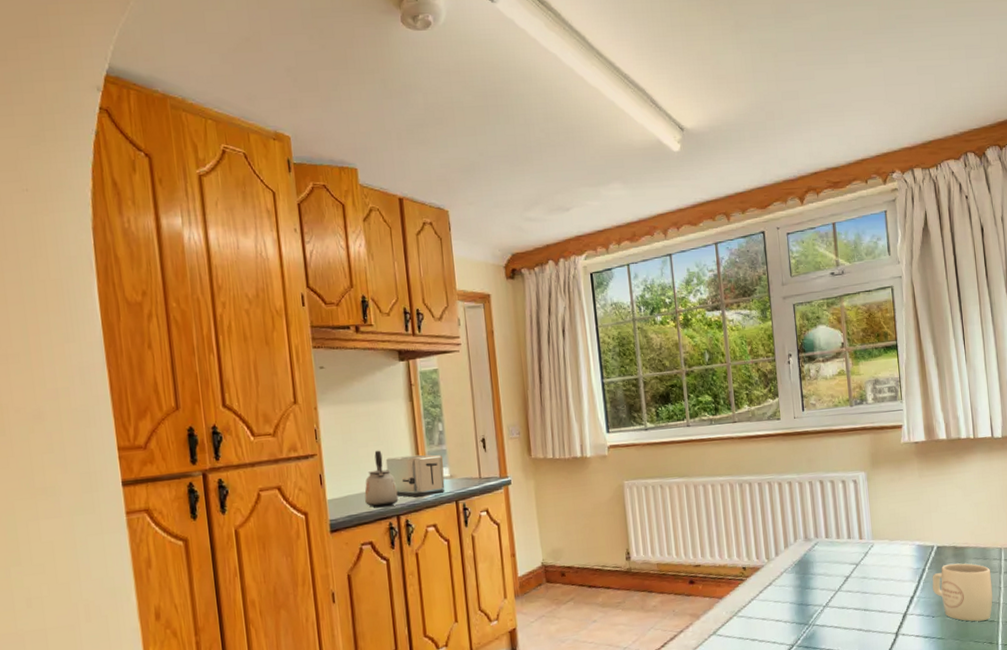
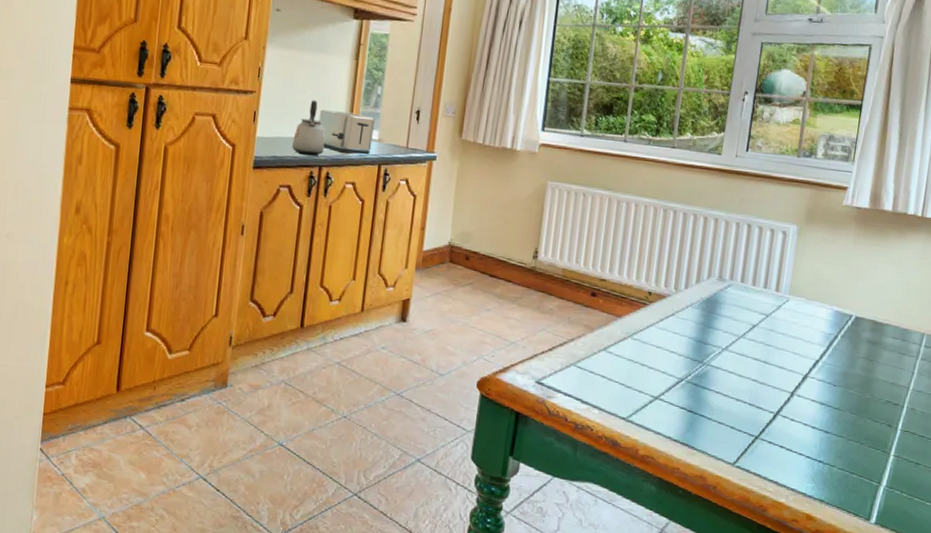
mug: present [932,563,993,622] -> none [841,336,907,402]

